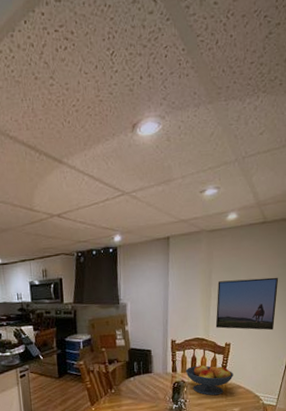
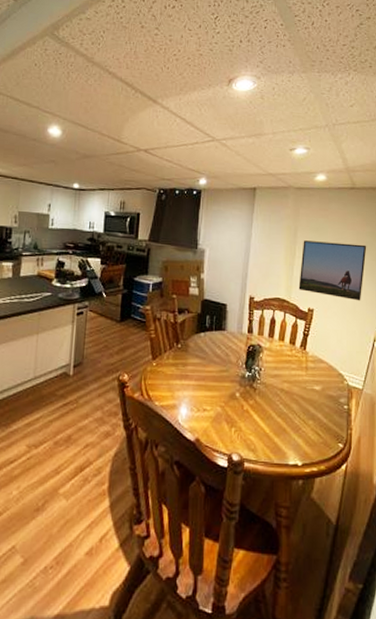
fruit bowl: present [185,365,233,396] -> none [262,329,316,368]

